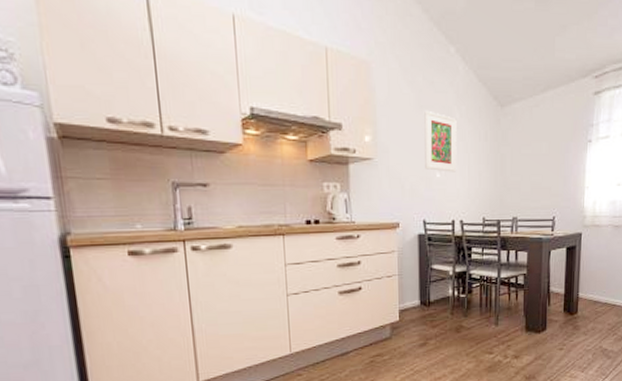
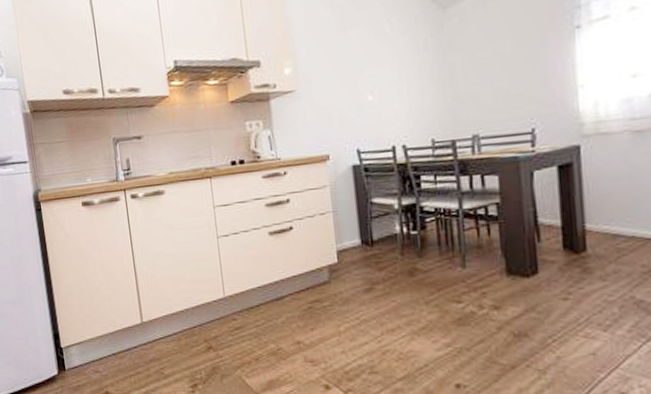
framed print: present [424,110,457,172] -> none [348,30,393,94]

